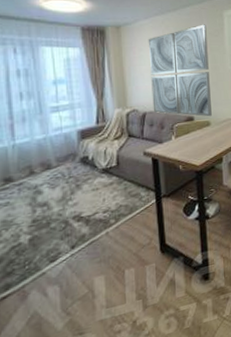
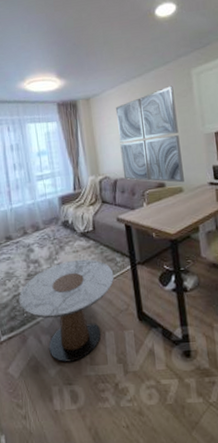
side table: none [18,196,138,312] -> present [18,259,114,362]

